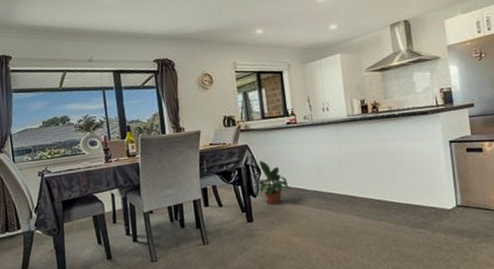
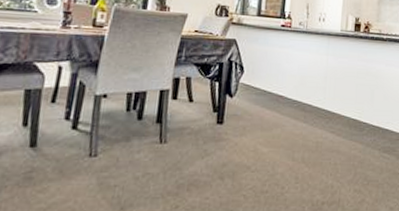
potted plant: present [256,160,289,206] -> none [236,58,270,109]

